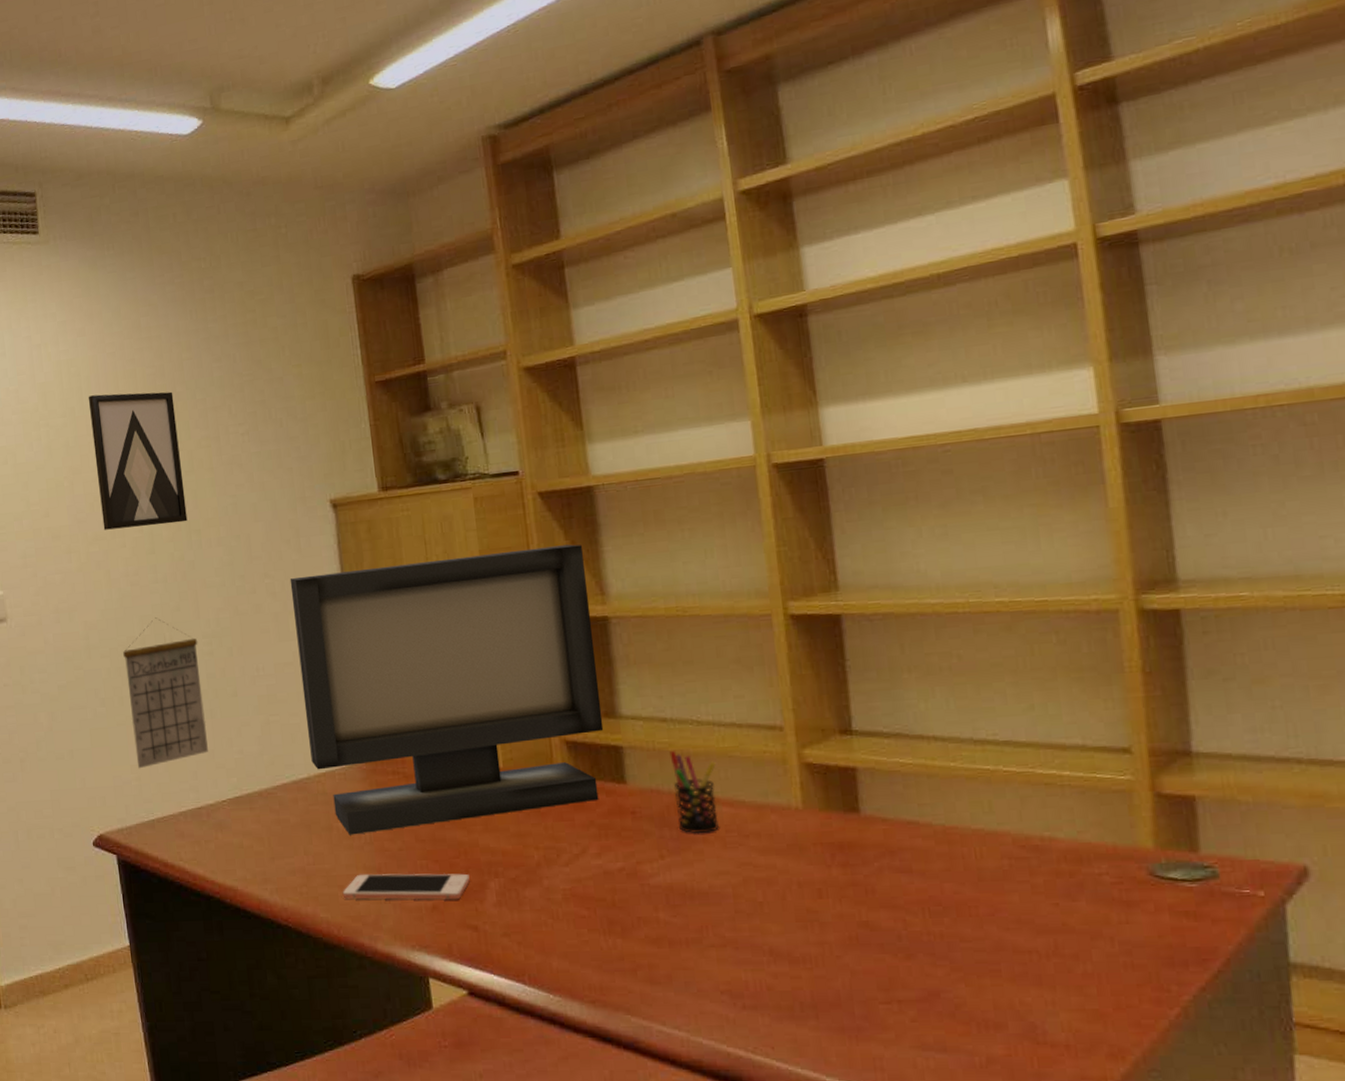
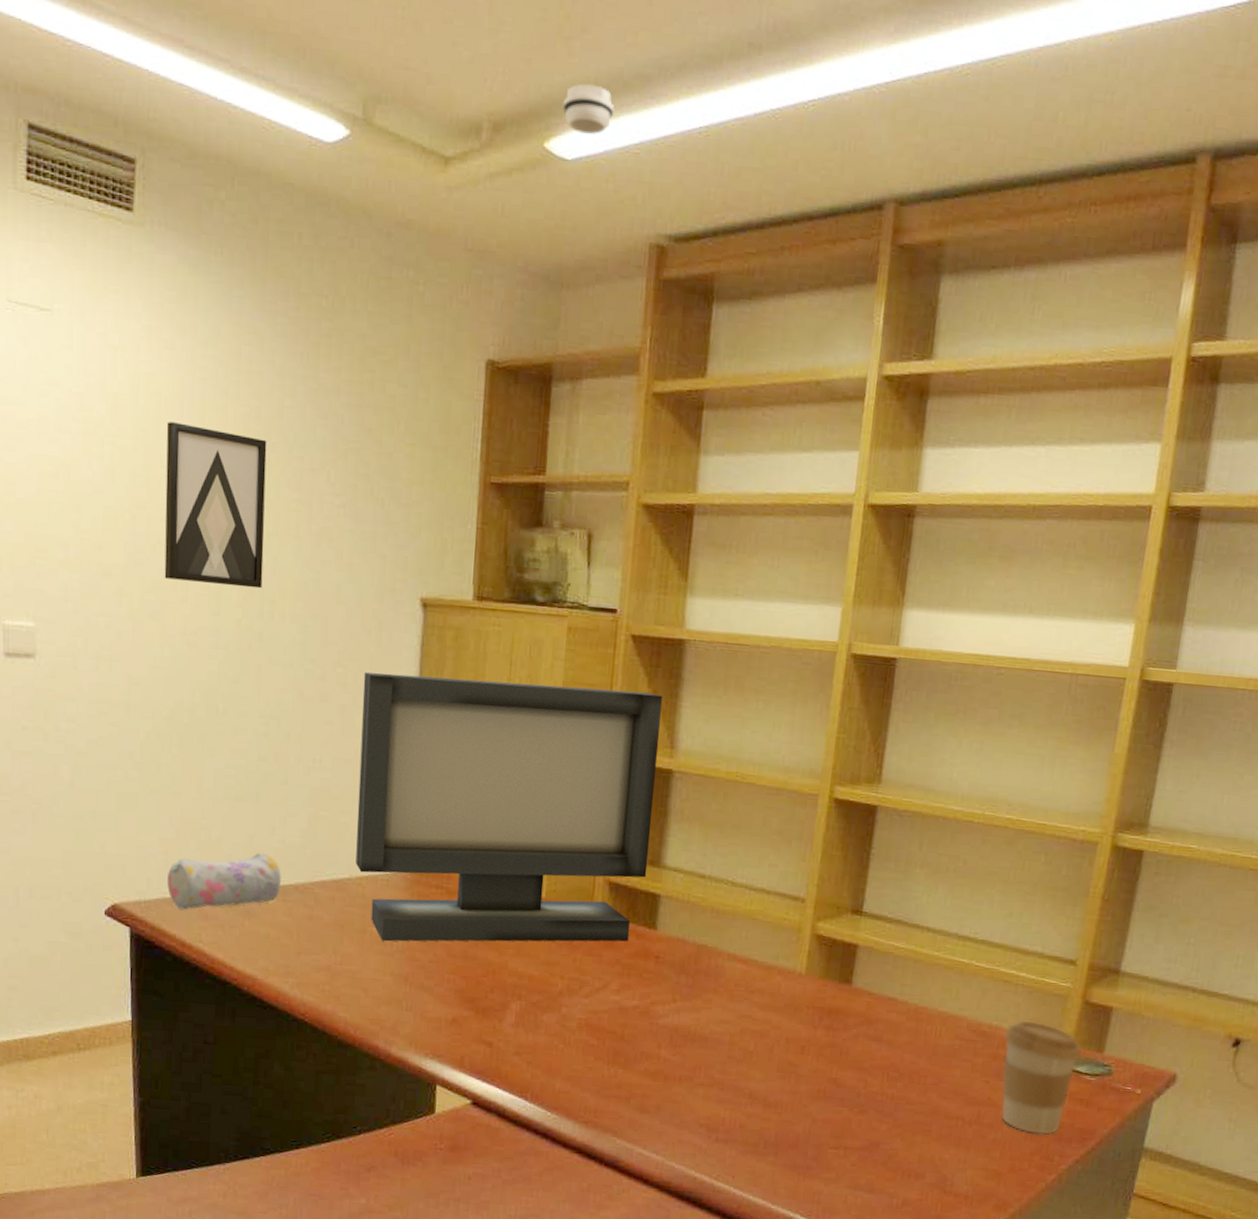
calendar: present [123,617,208,769] -> none [166,686,254,843]
pencil case: none [143,766,246,832] -> present [167,853,282,910]
cell phone: present [342,873,470,901] -> none [365,979,493,1016]
smoke detector: none [380,20,426,64] -> present [563,83,614,135]
pen holder: present [669,750,719,834] -> none [695,905,740,985]
coffee cup: none [1061,824,1171,962] -> present [1000,1019,1082,1136]

